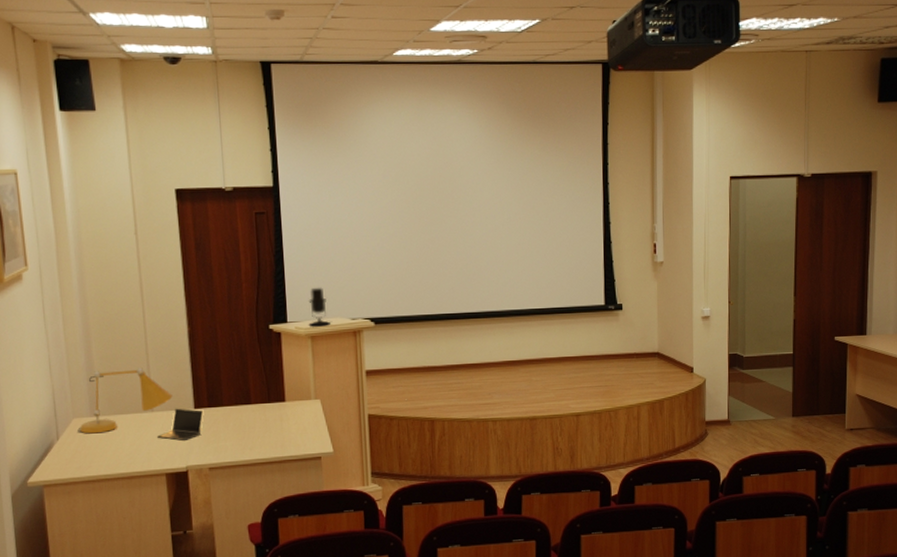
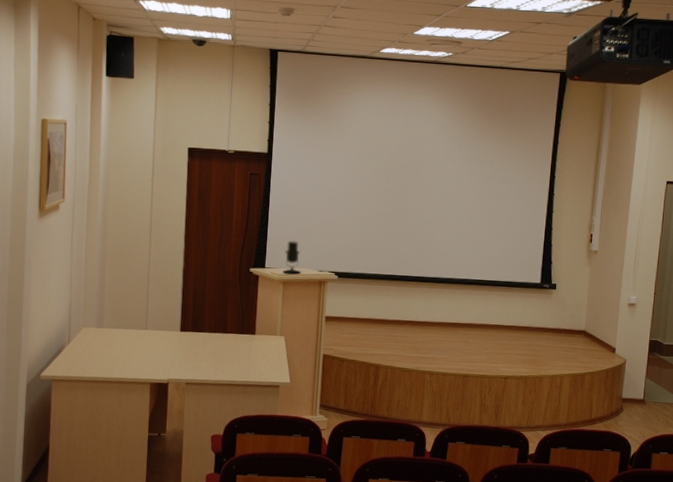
table lamp: present [77,368,173,434] -> none [85,290,164,343]
laptop computer: present [157,408,203,442] -> none [148,329,187,358]

